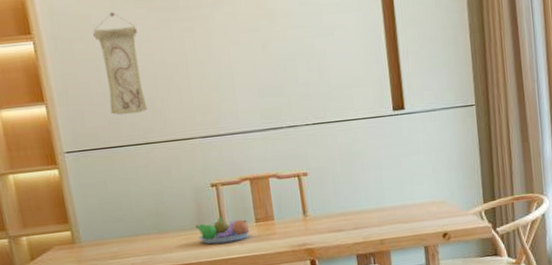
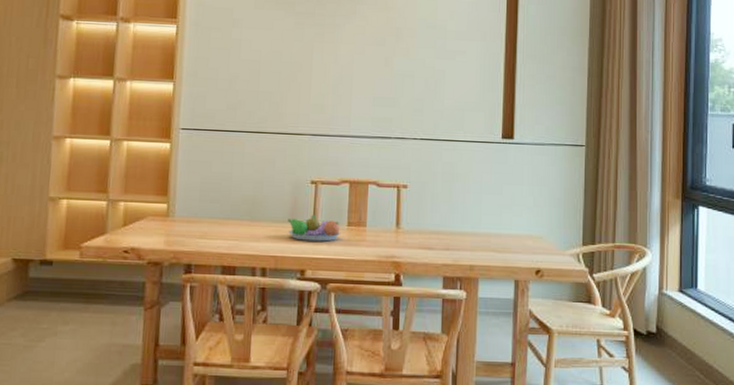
wall scroll: present [93,11,148,116] -> none [231,9,272,103]

